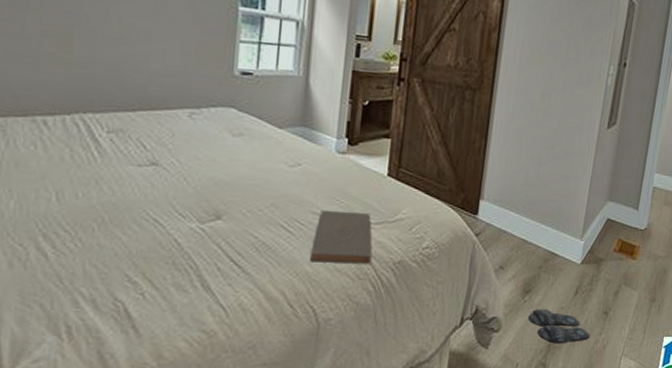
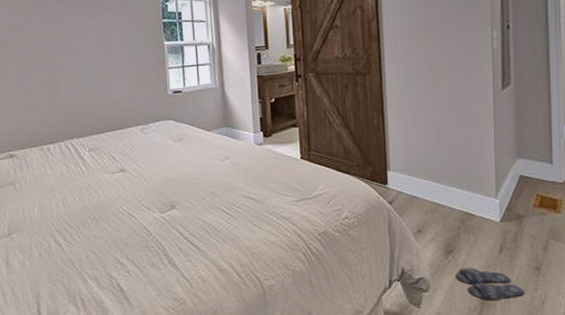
book: present [310,209,373,264] -> none [248,192,299,238]

